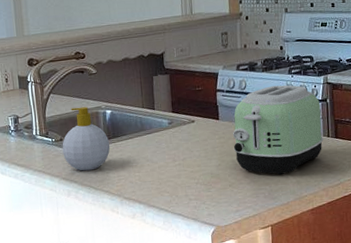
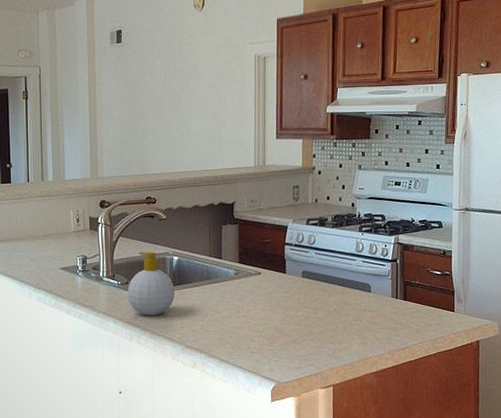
toaster: present [233,85,324,176] -> none [299,242,392,335]

